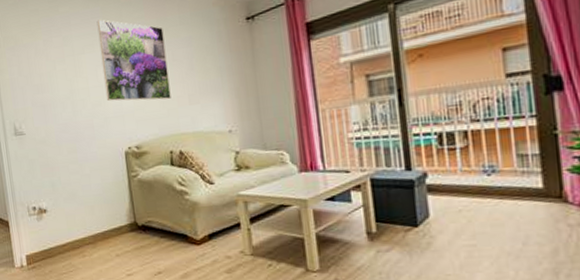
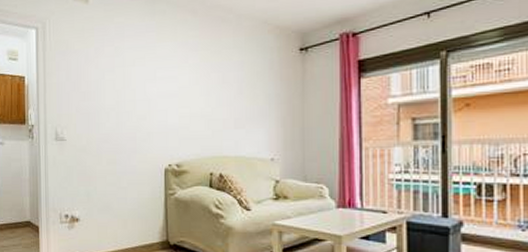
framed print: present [97,19,171,101] -> none [151,34,217,121]

